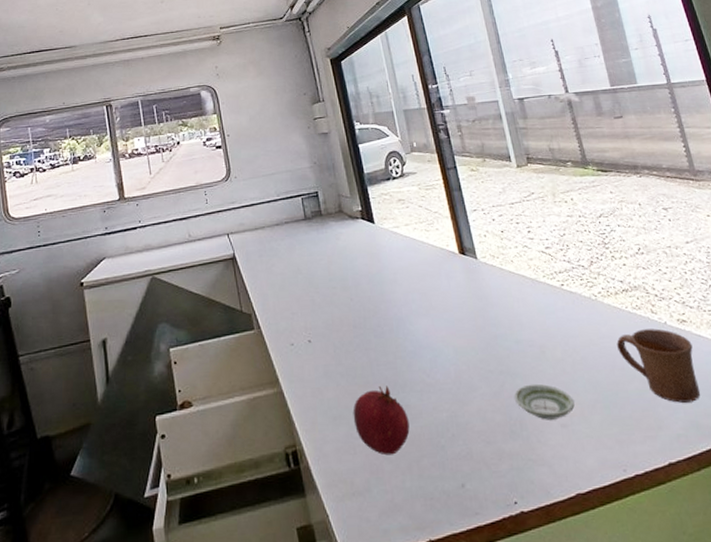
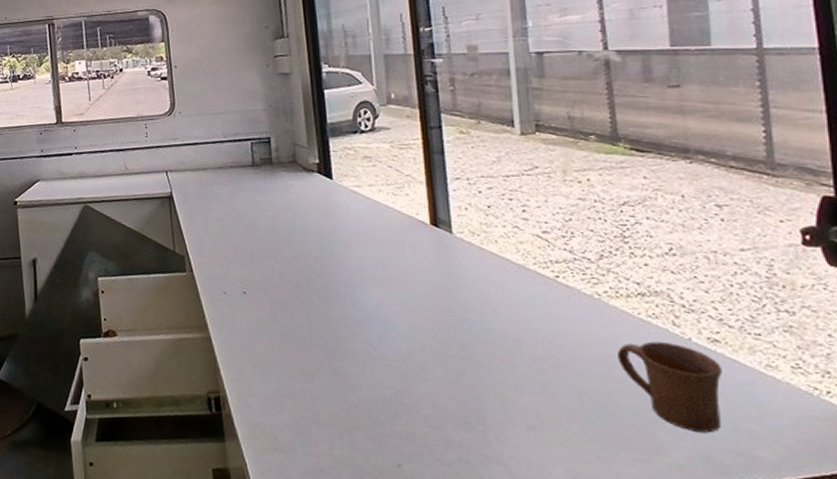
fruit: present [353,386,410,456] -> none [284,350,346,421]
saucer: present [514,383,575,420] -> none [474,377,549,420]

